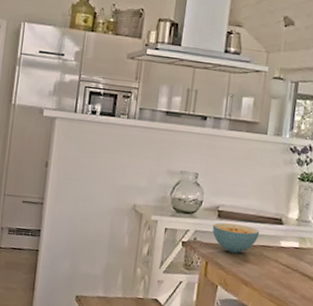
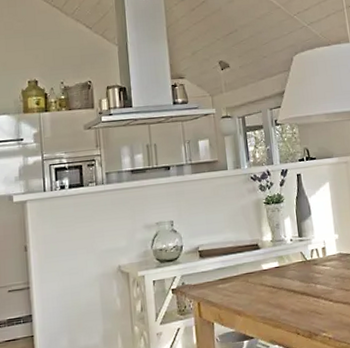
cereal bowl: present [212,222,260,253] -> none [196,258,241,288]

